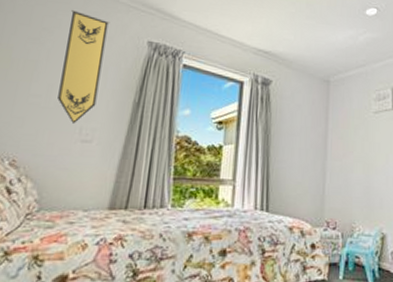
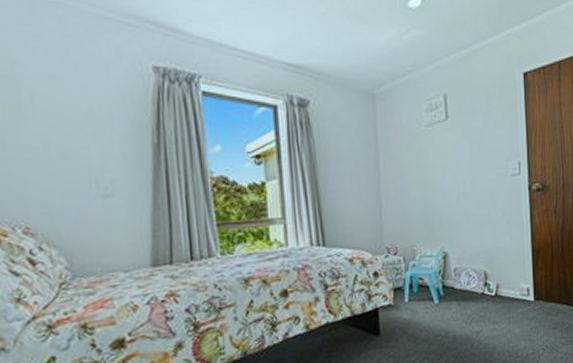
pennant: present [57,9,110,125] -> none [45,32,108,179]

